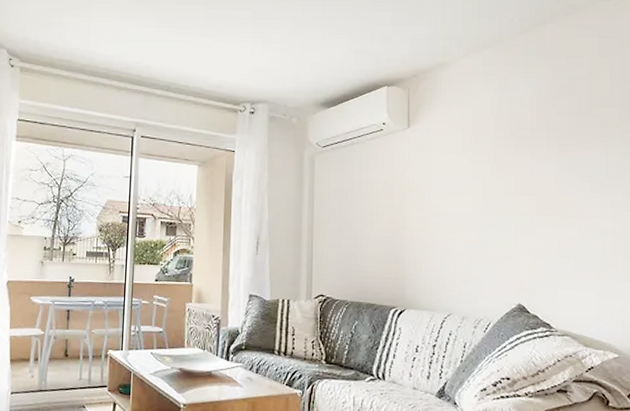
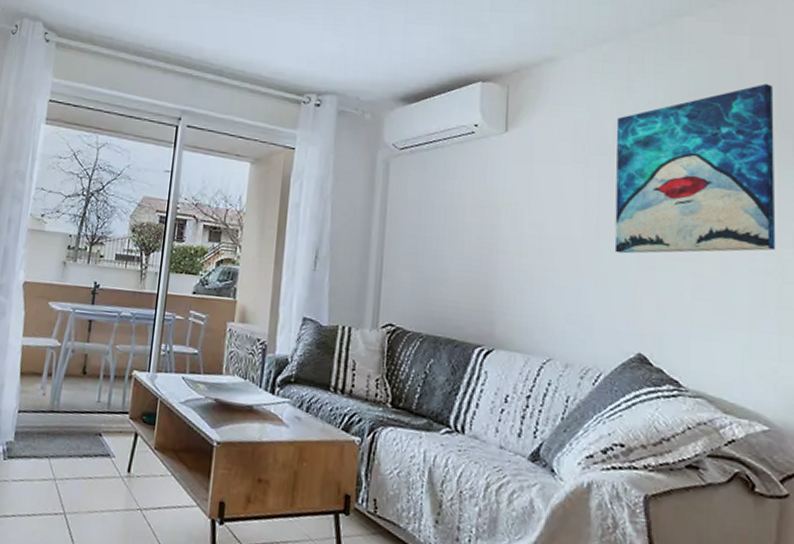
wall art: none [496,78,621,224] -> present [614,83,776,254]

